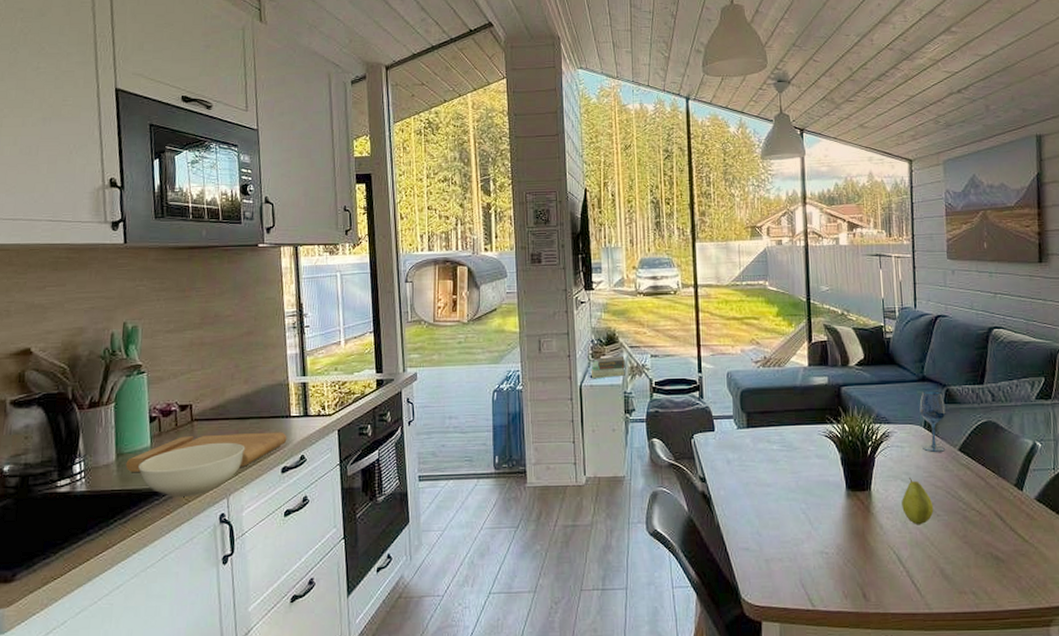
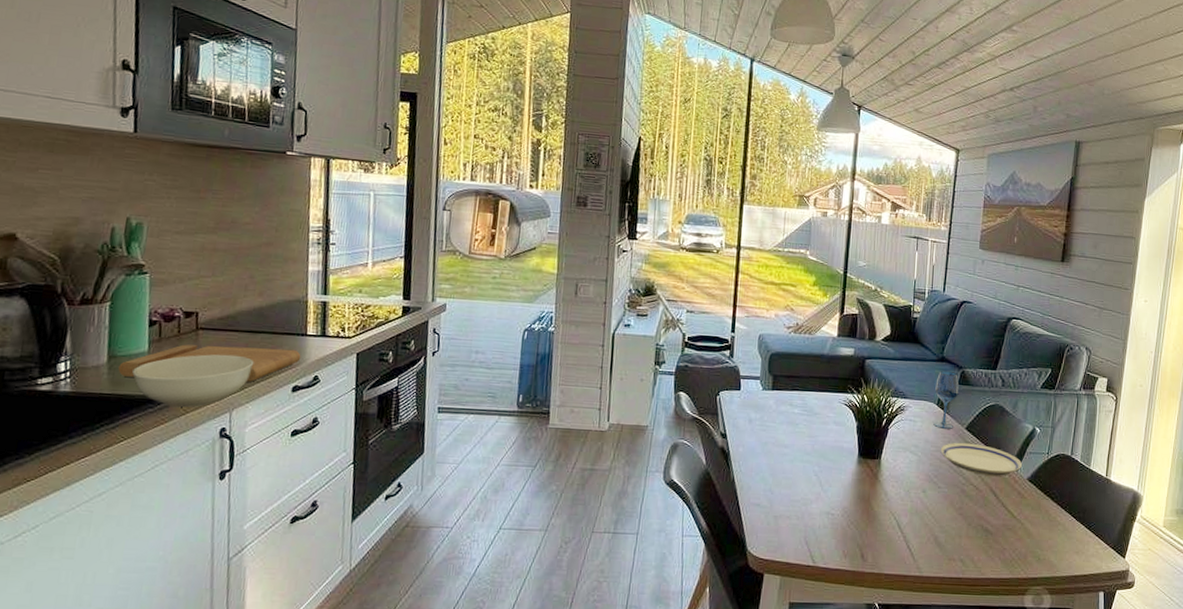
books: present [591,356,626,379] -> none [625,307,662,328]
fruit: present [902,477,934,525] -> none [907,449,936,495]
plate: none [934,465,1028,498] -> present [940,442,1023,476]

